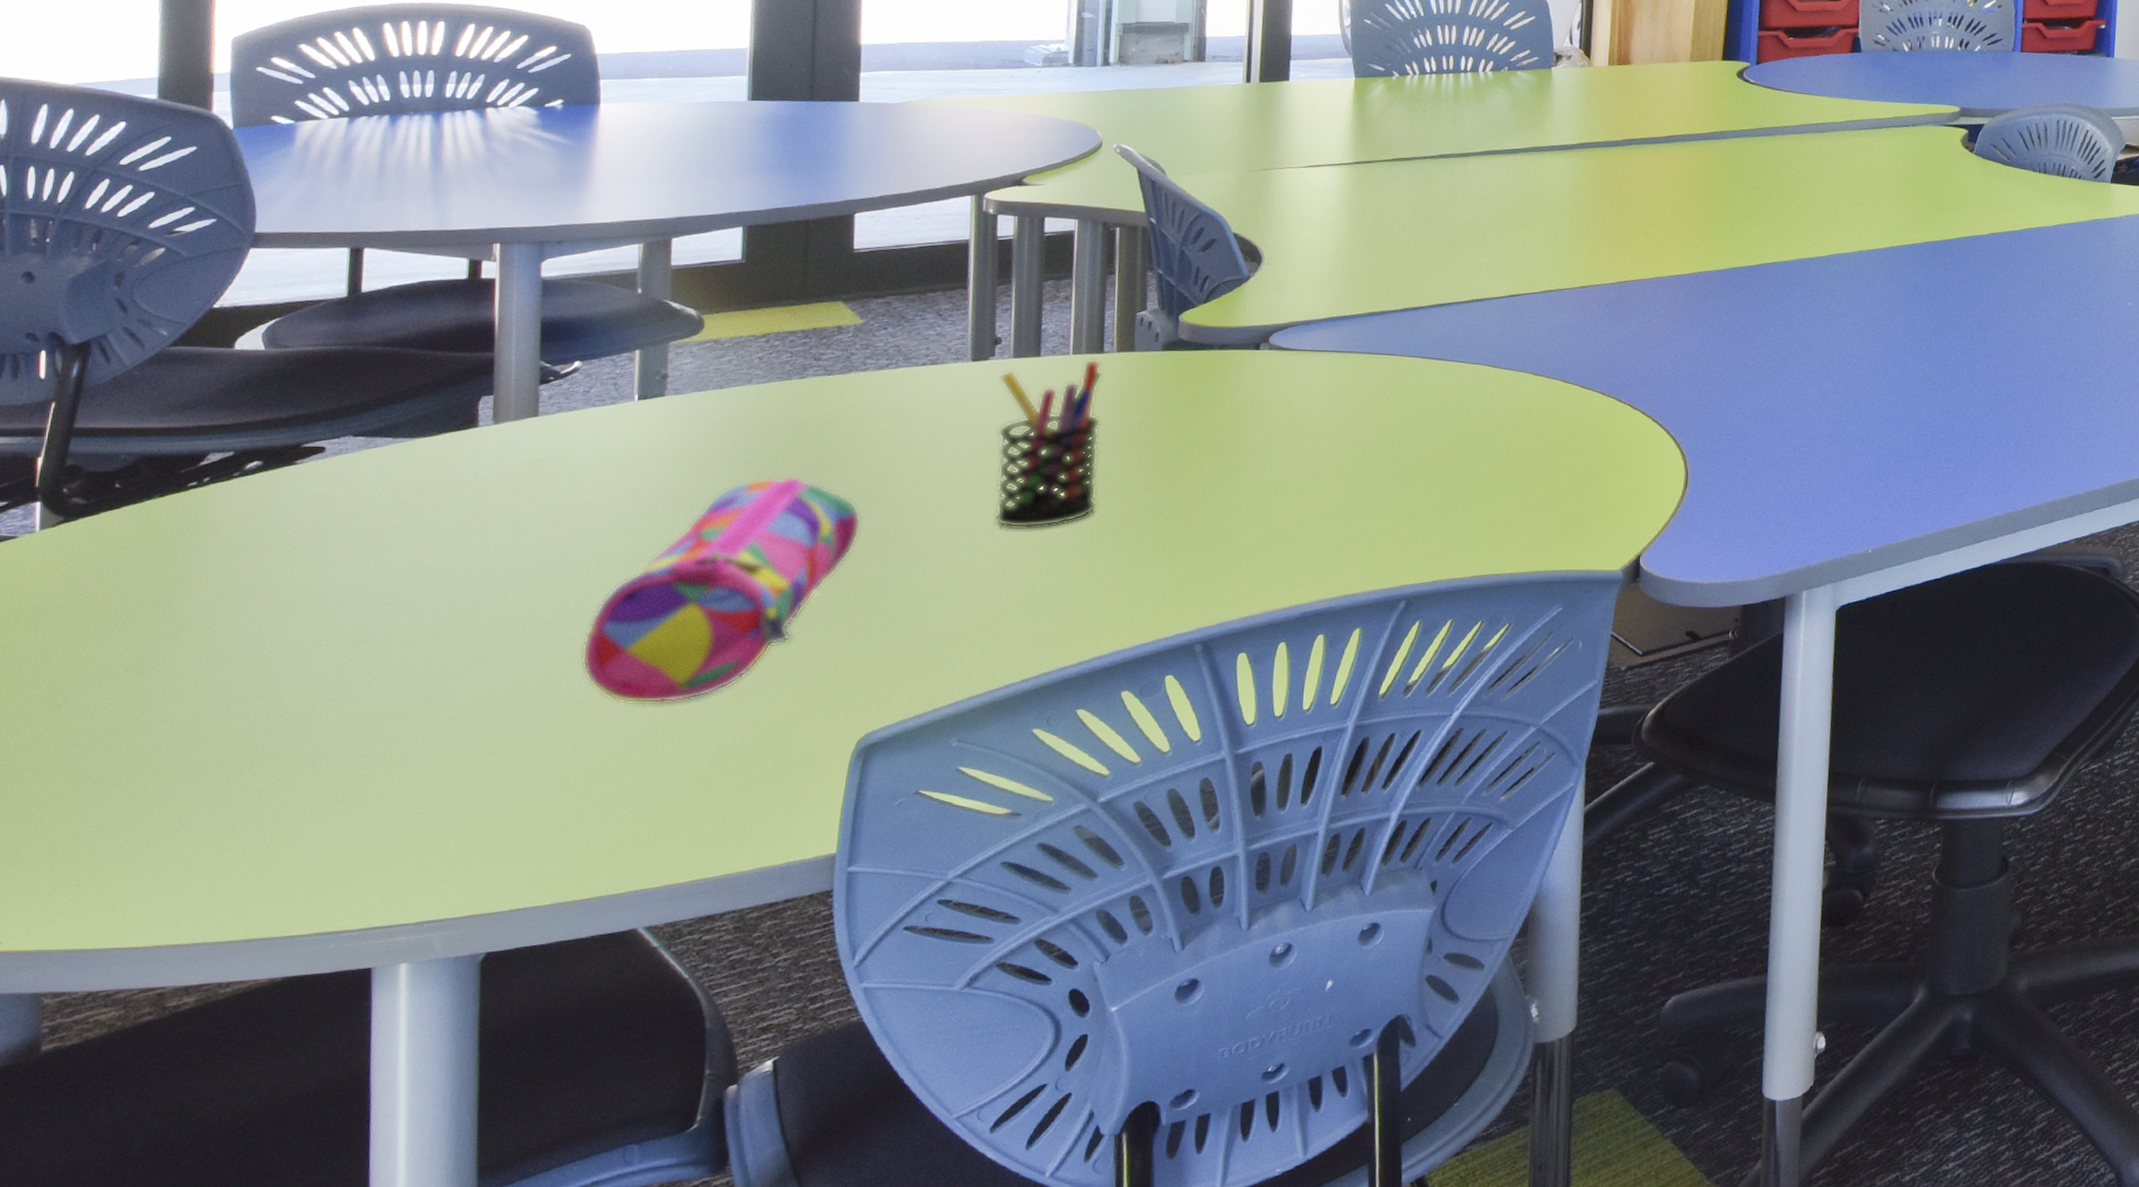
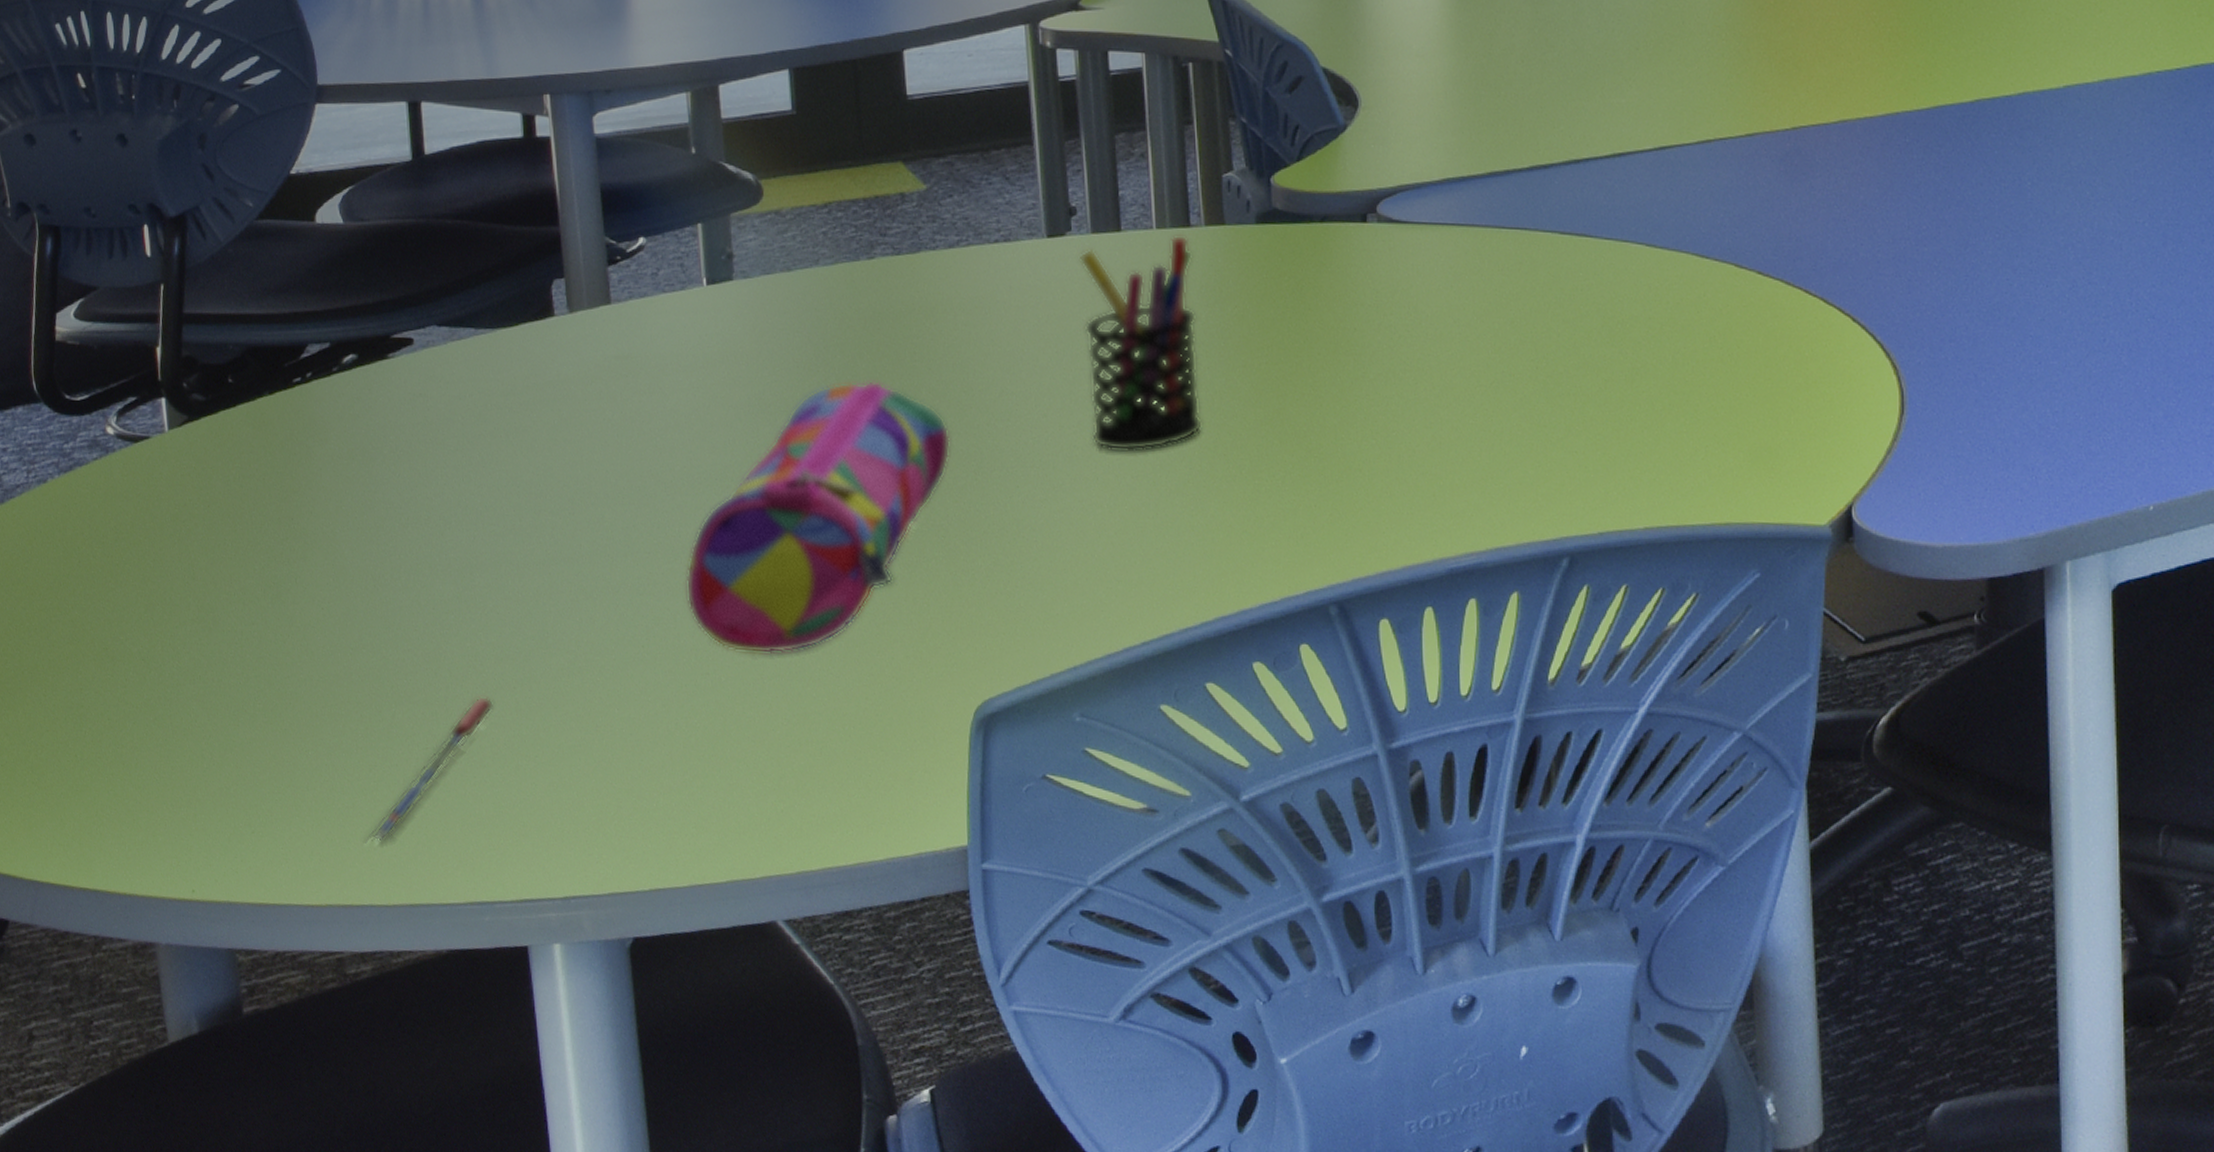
pen: none [205,751,366,888] -> present [365,695,495,844]

